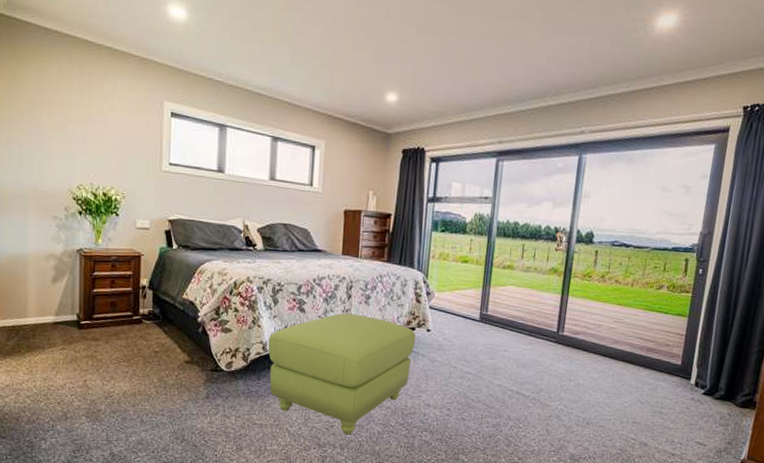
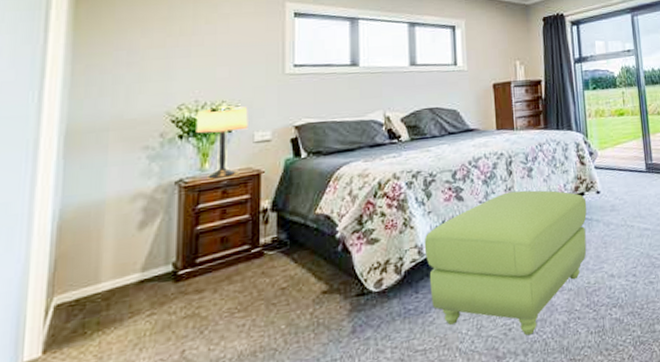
table lamp: none [91,192,132,254] -> present [196,106,248,179]

